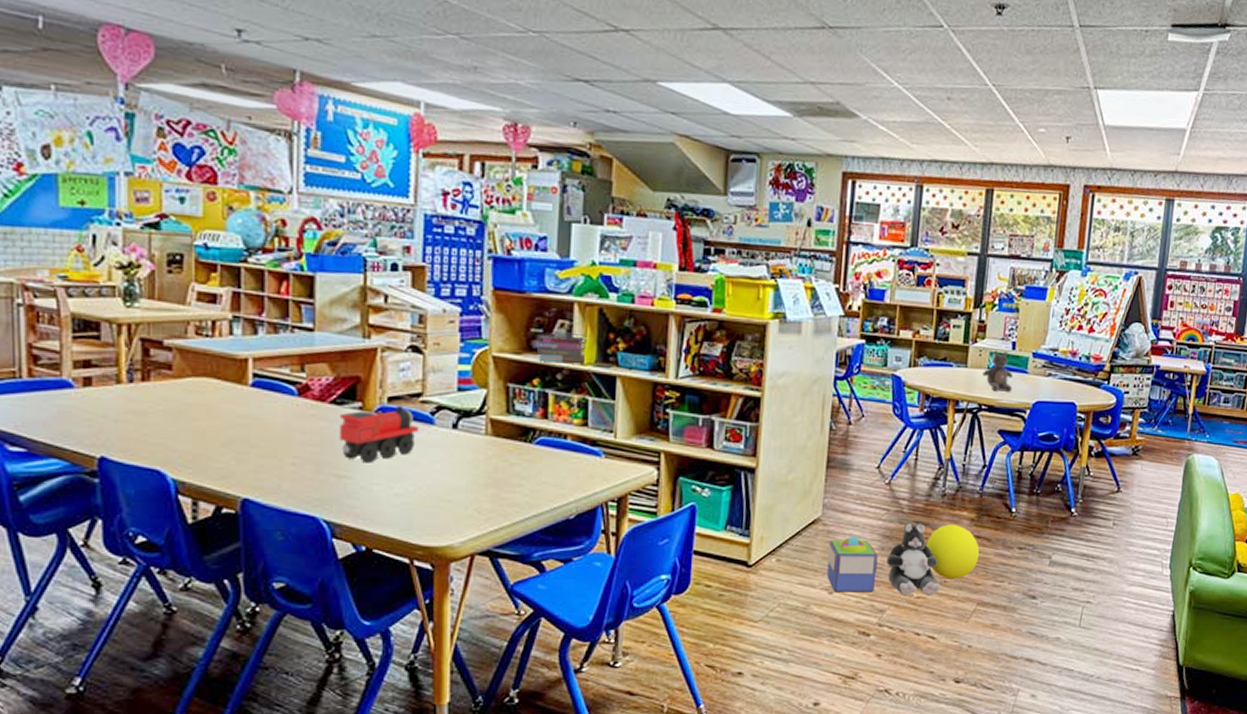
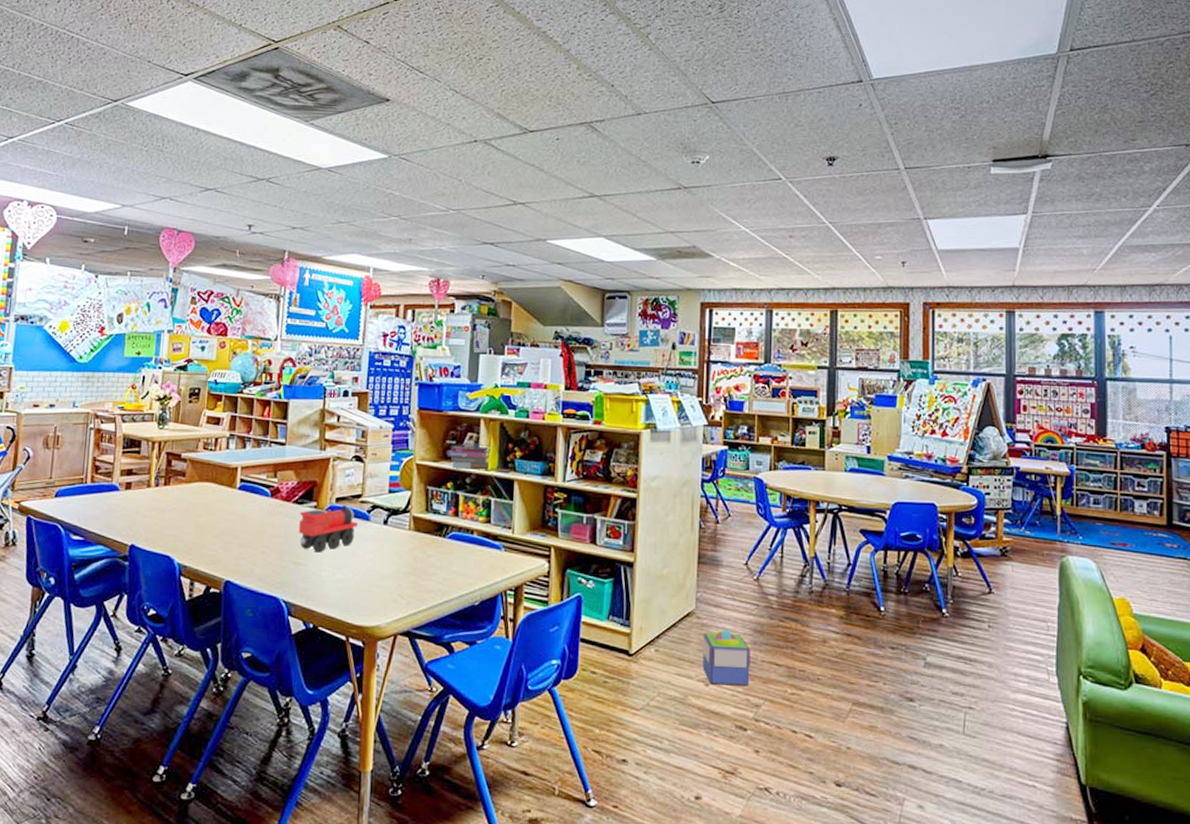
plush toy: present [886,523,941,596] -> none [758,618,814,693]
ball: present [926,525,980,580] -> none [797,621,851,677]
stuffed animal: present [983,350,1014,392] -> none [840,454,871,493]

